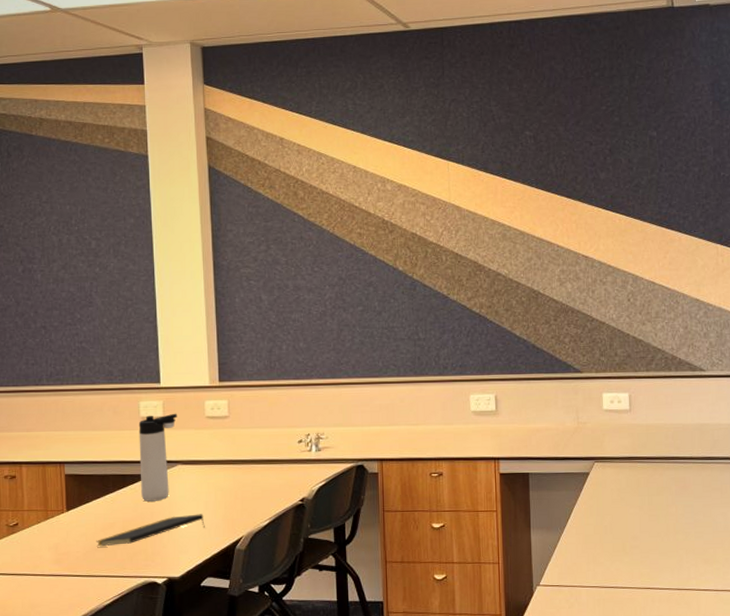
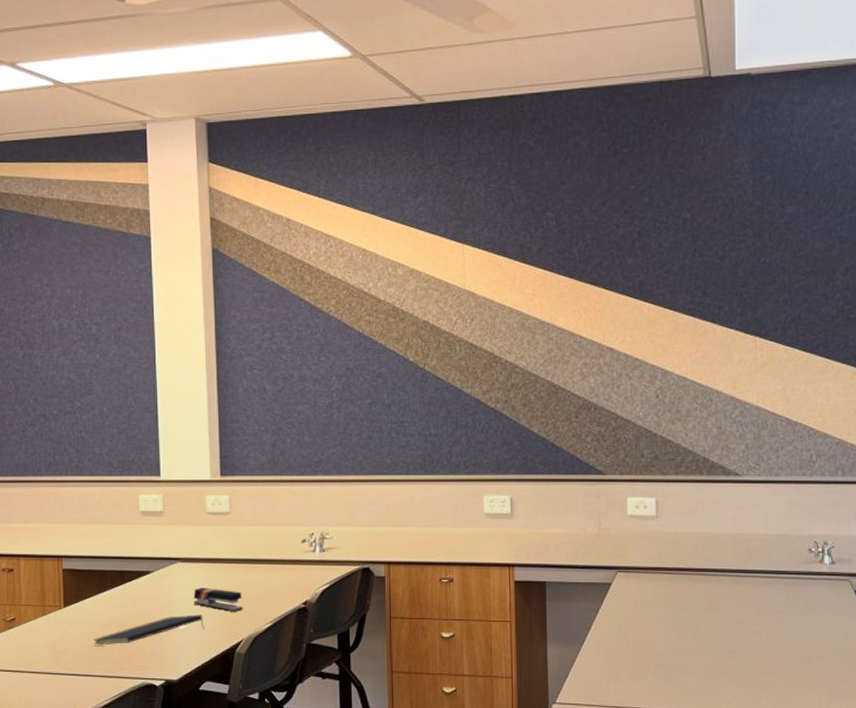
thermos bottle: present [138,413,178,502] -> none [138,508,178,600]
stapler: none [194,488,243,511] -> present [193,588,244,612]

